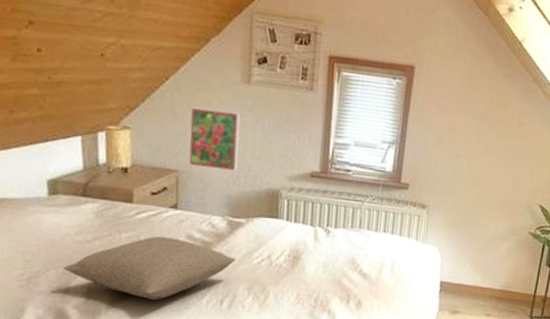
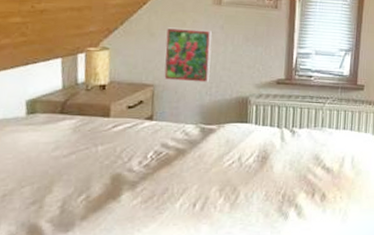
pillow: present [62,236,236,301] -> none [38,146,209,209]

